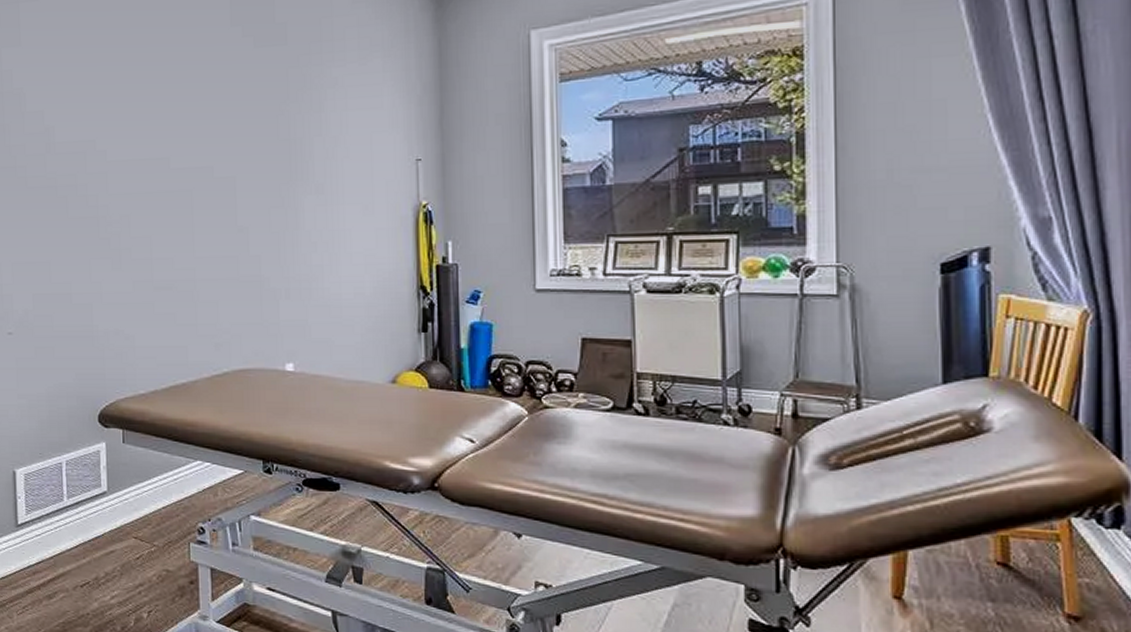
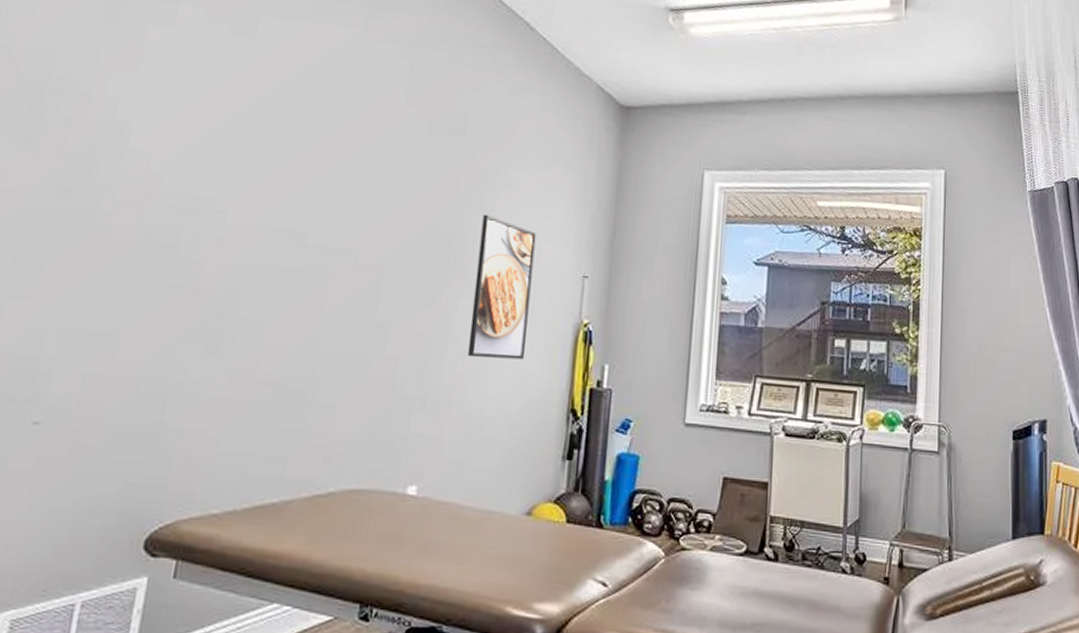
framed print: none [314,115,371,248] -> present [467,214,536,360]

